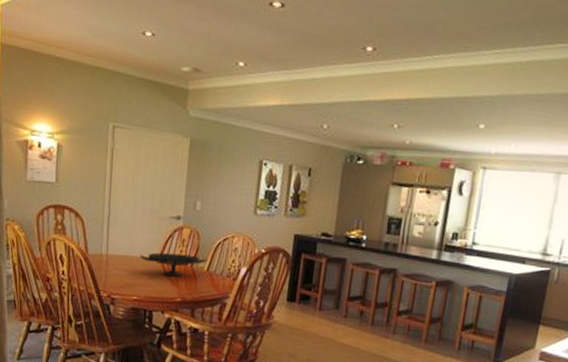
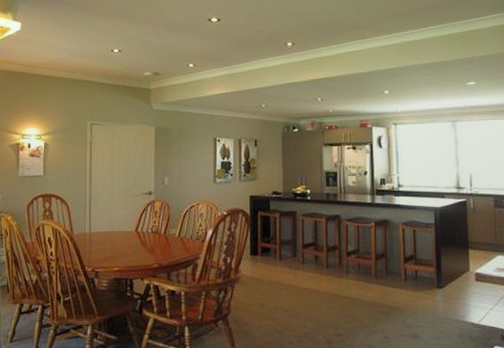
decorative bowl: present [139,252,208,277] -> none [119,224,178,246]

